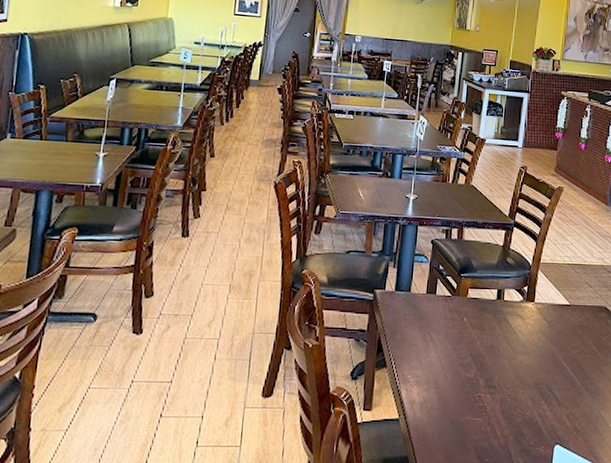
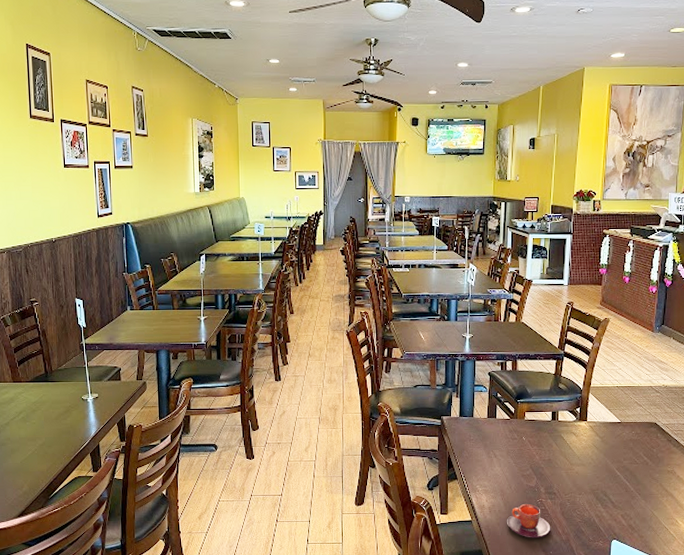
teacup: none [439,398,489,442] -> present [507,503,551,538]

